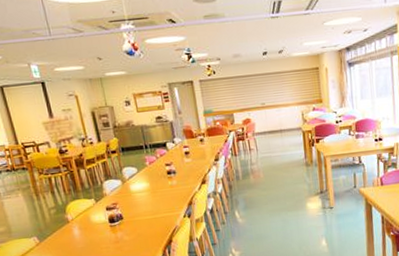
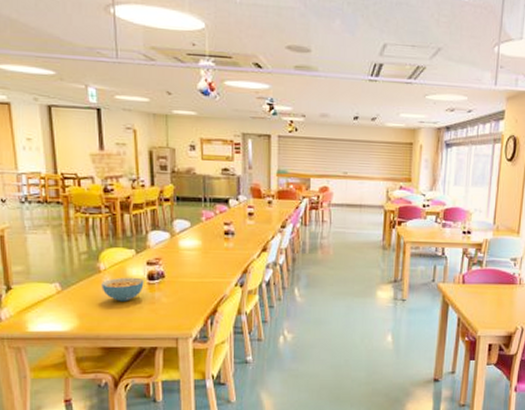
cereal bowl: none [72,222,107,245] -> present [102,277,144,302]

